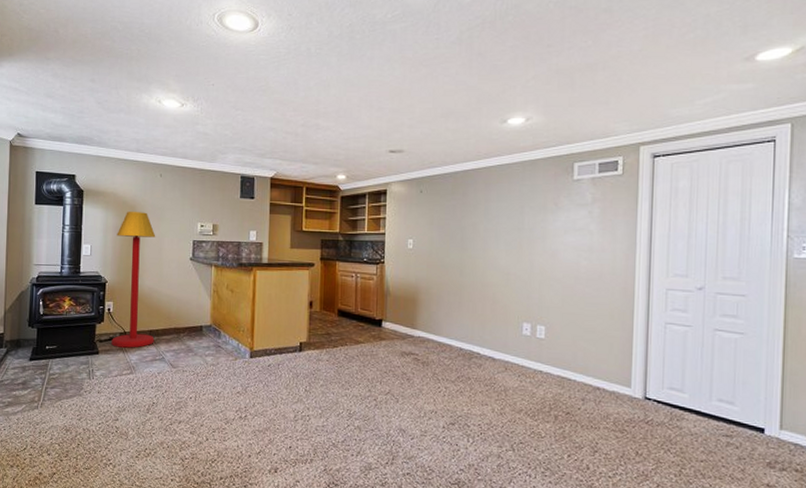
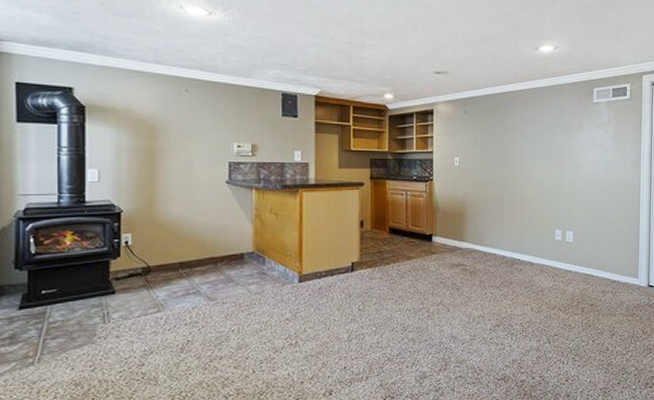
floor lamp: present [111,212,156,348] -> none [132,131,187,284]

